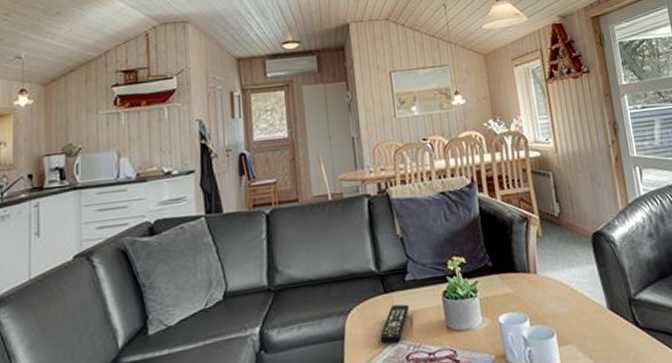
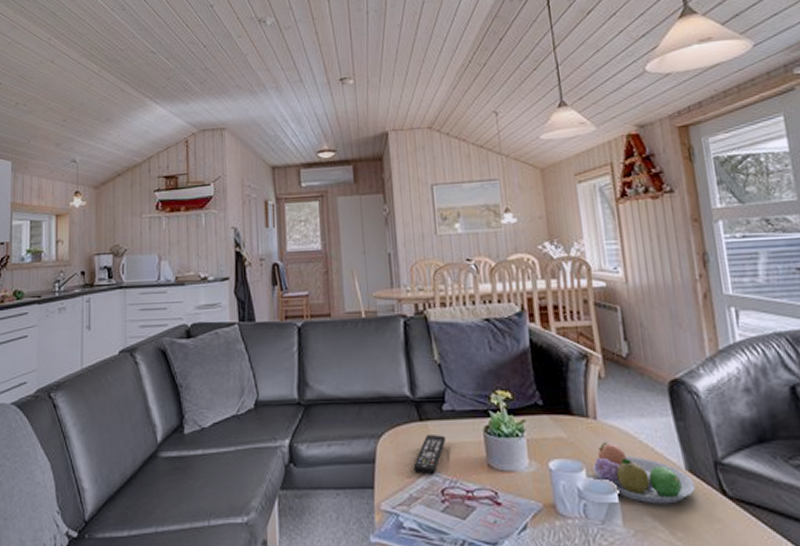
fruit bowl: none [534,292,616,342] -> present [592,441,696,504]

